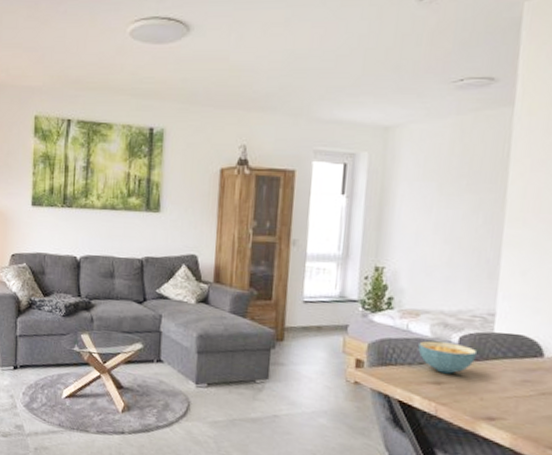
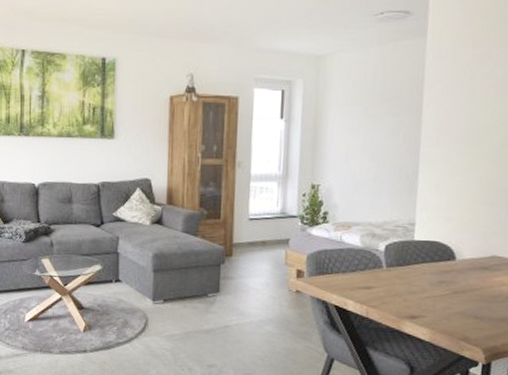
cereal bowl: present [418,340,476,374] -> none [350,250,400,279]

